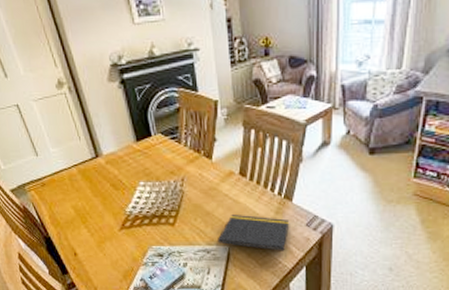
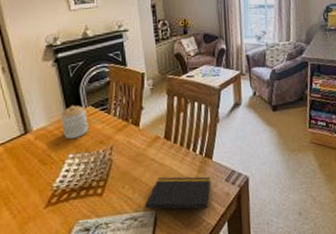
jar: none [129,131,159,167] -> present [60,105,89,140]

